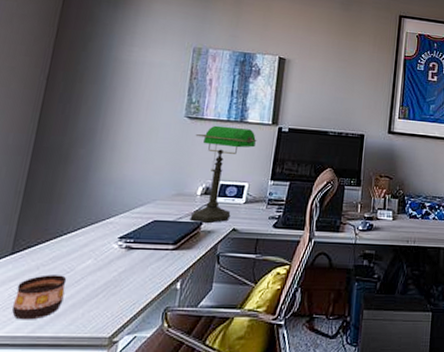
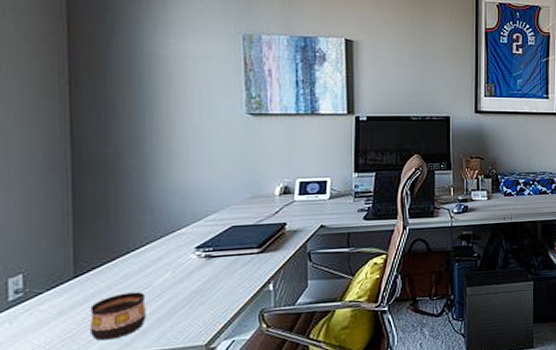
desk lamp: present [189,125,257,224] -> none [262,120,333,224]

